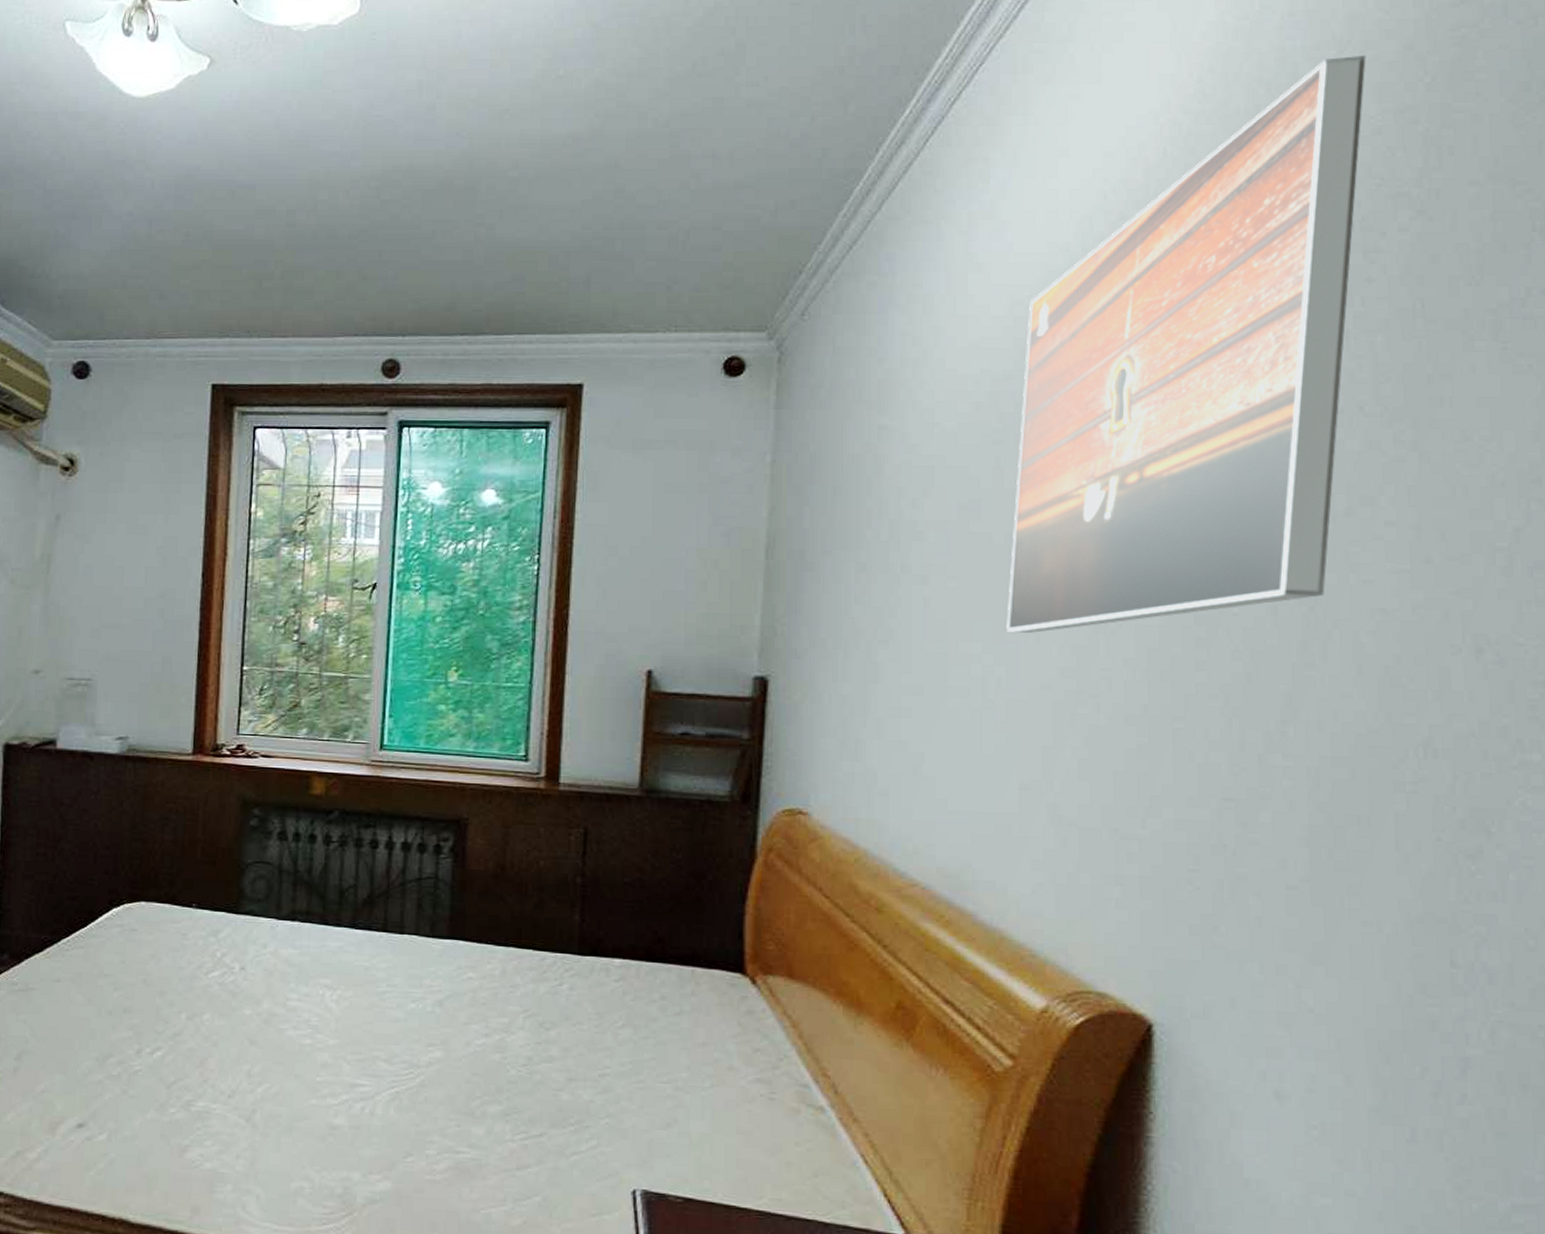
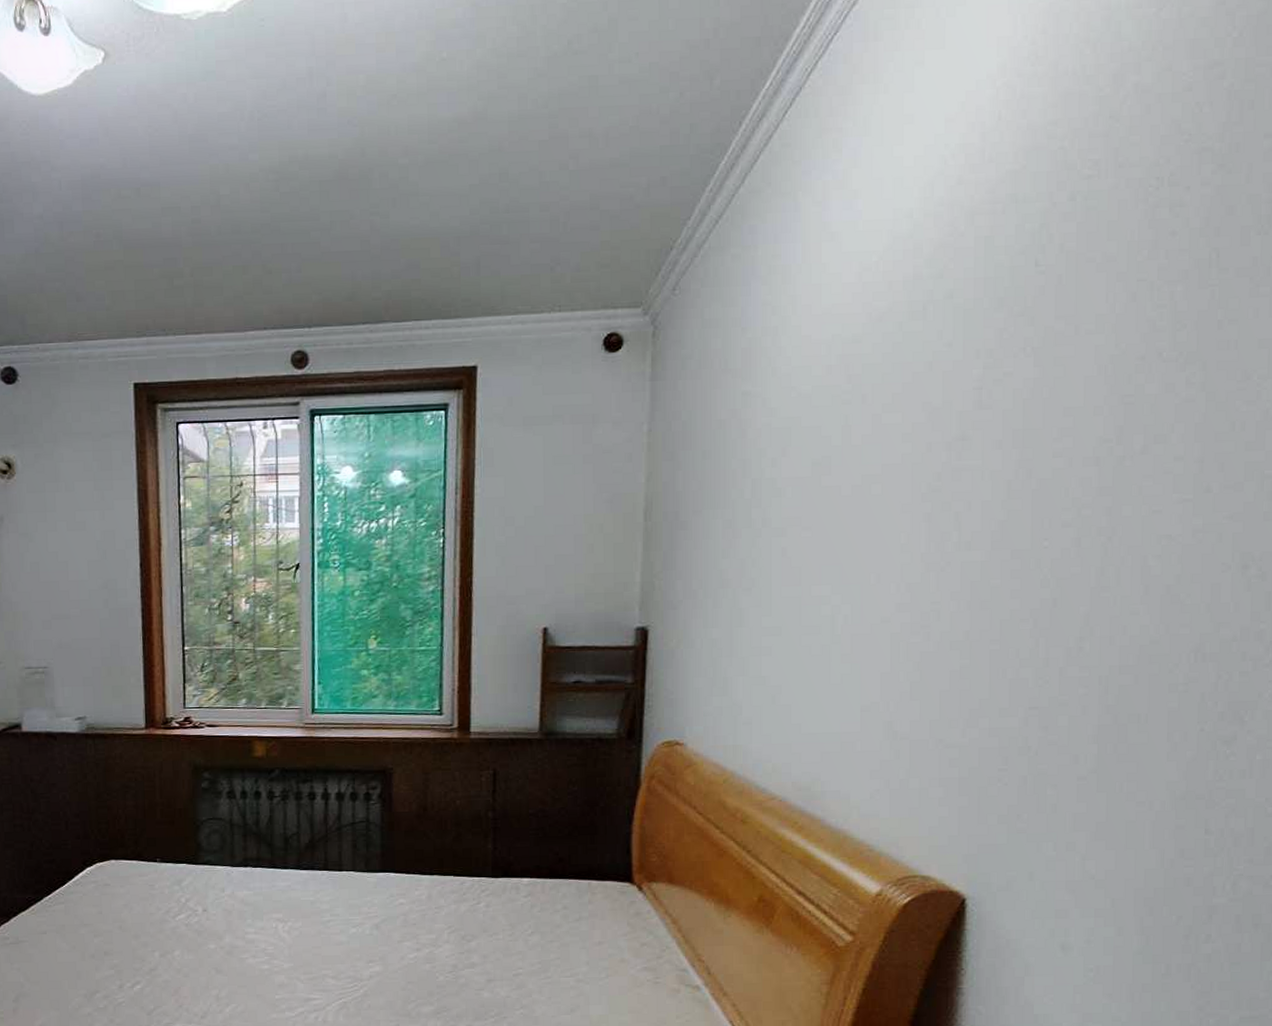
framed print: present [1006,56,1366,633] -> none [852,12,1183,575]

